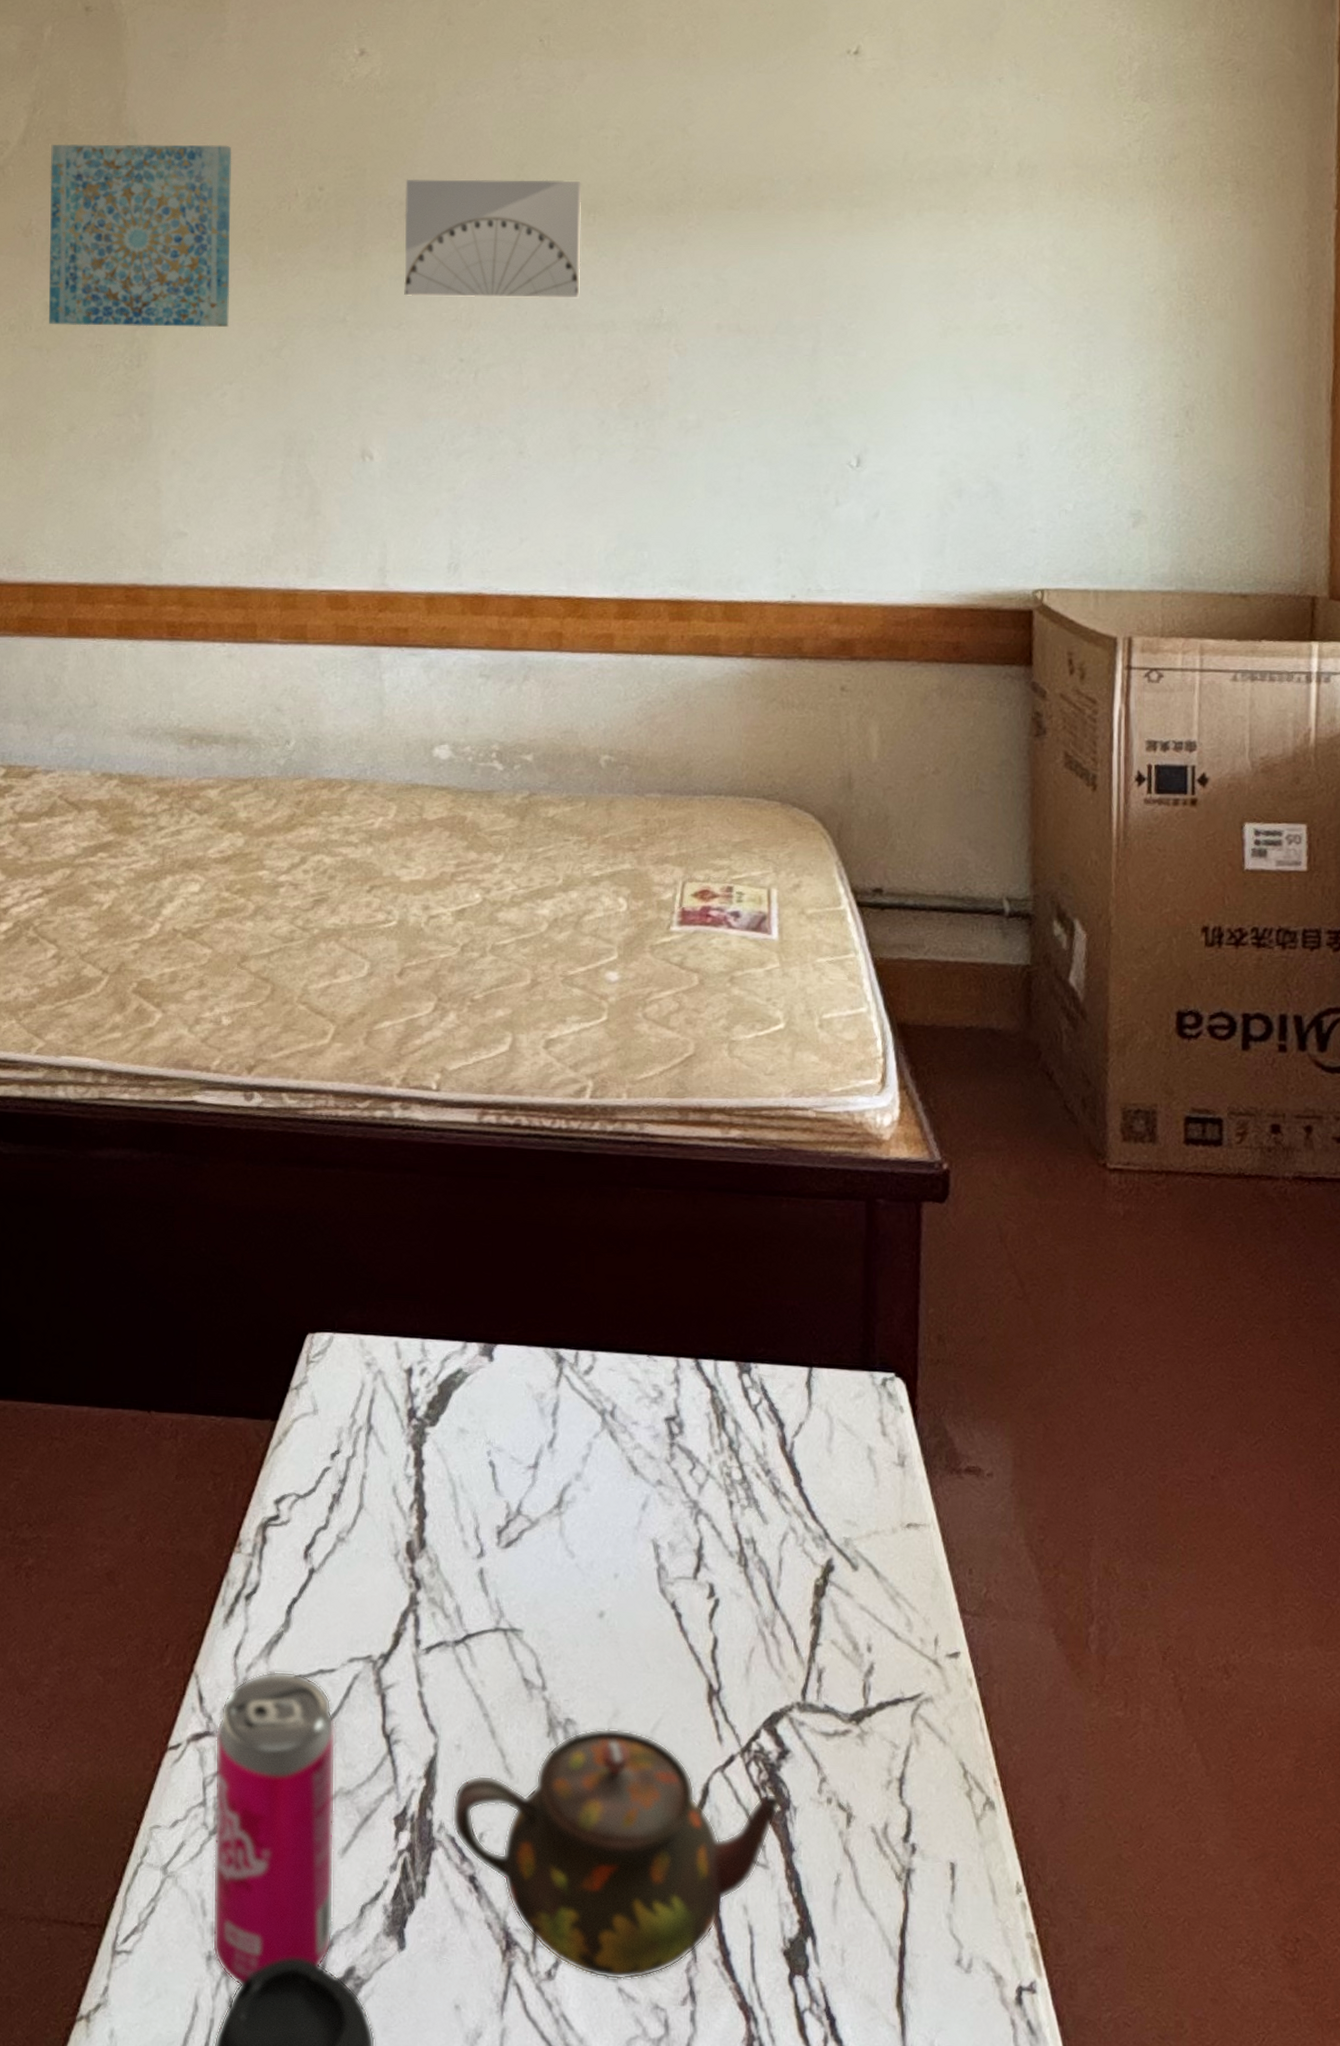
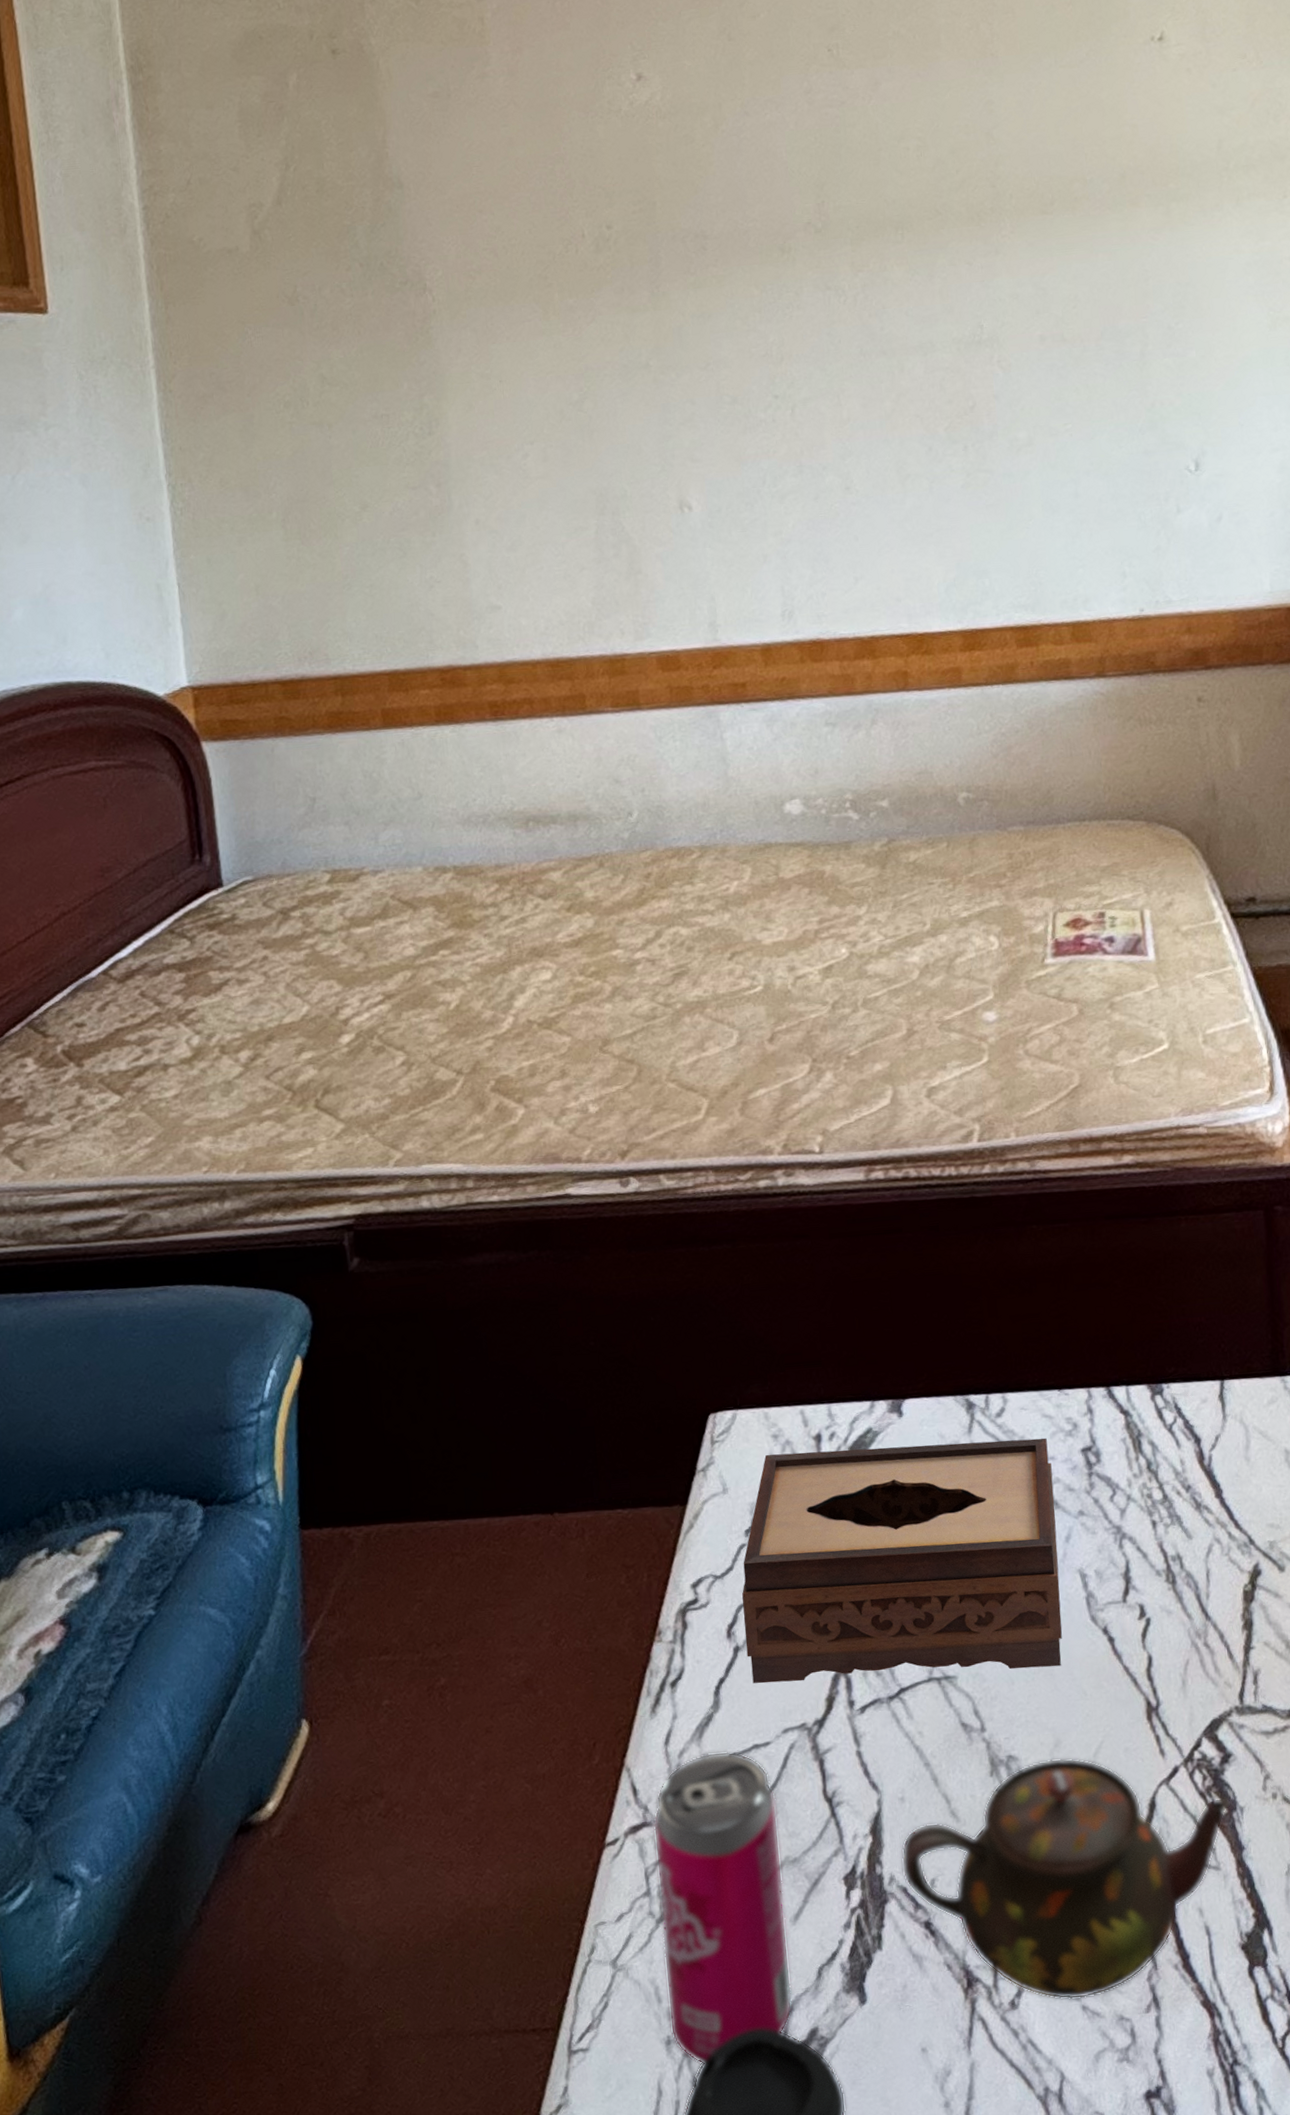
wall art: present [48,144,232,328] -> none [310,188,524,398]
tissue box: none [321,1381,634,1635] -> present [742,1438,1062,1683]
wall art: present [404,179,582,299] -> none [699,196,895,334]

